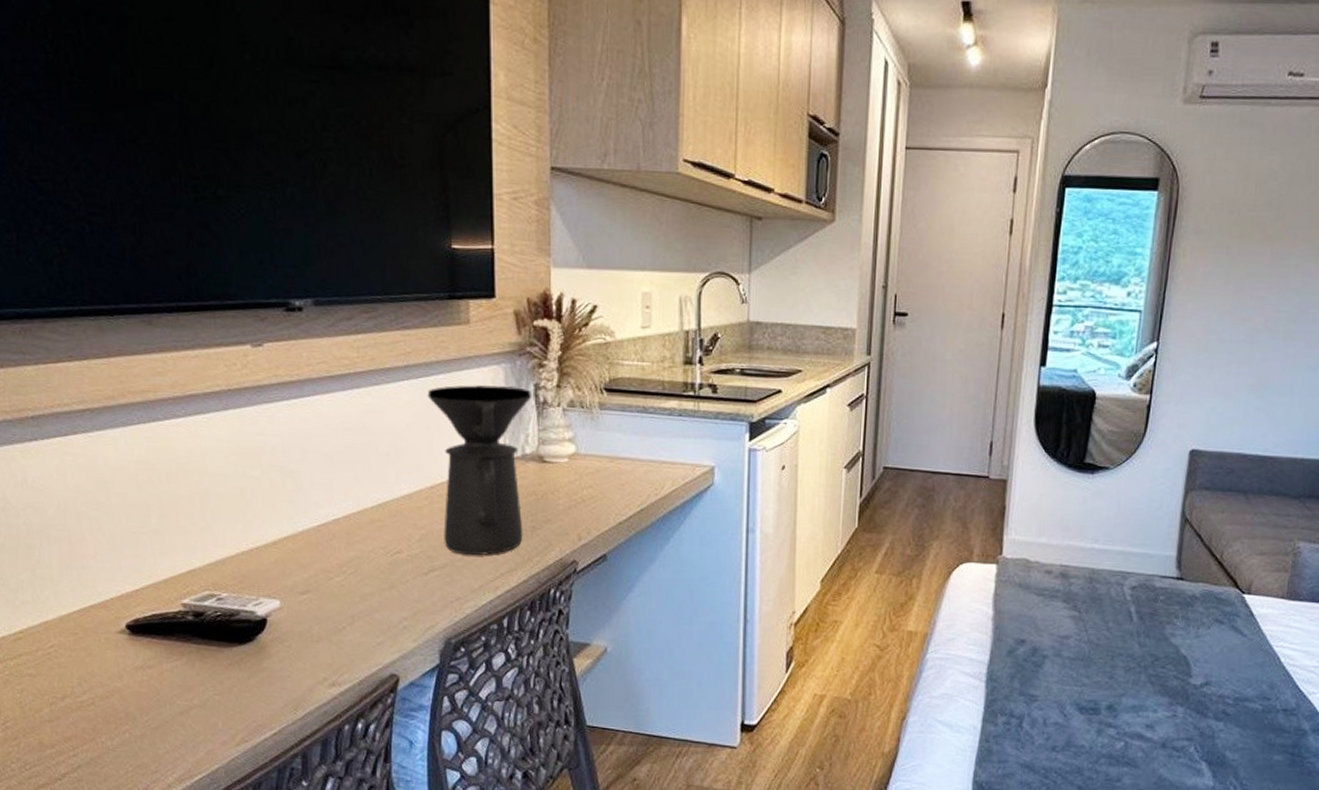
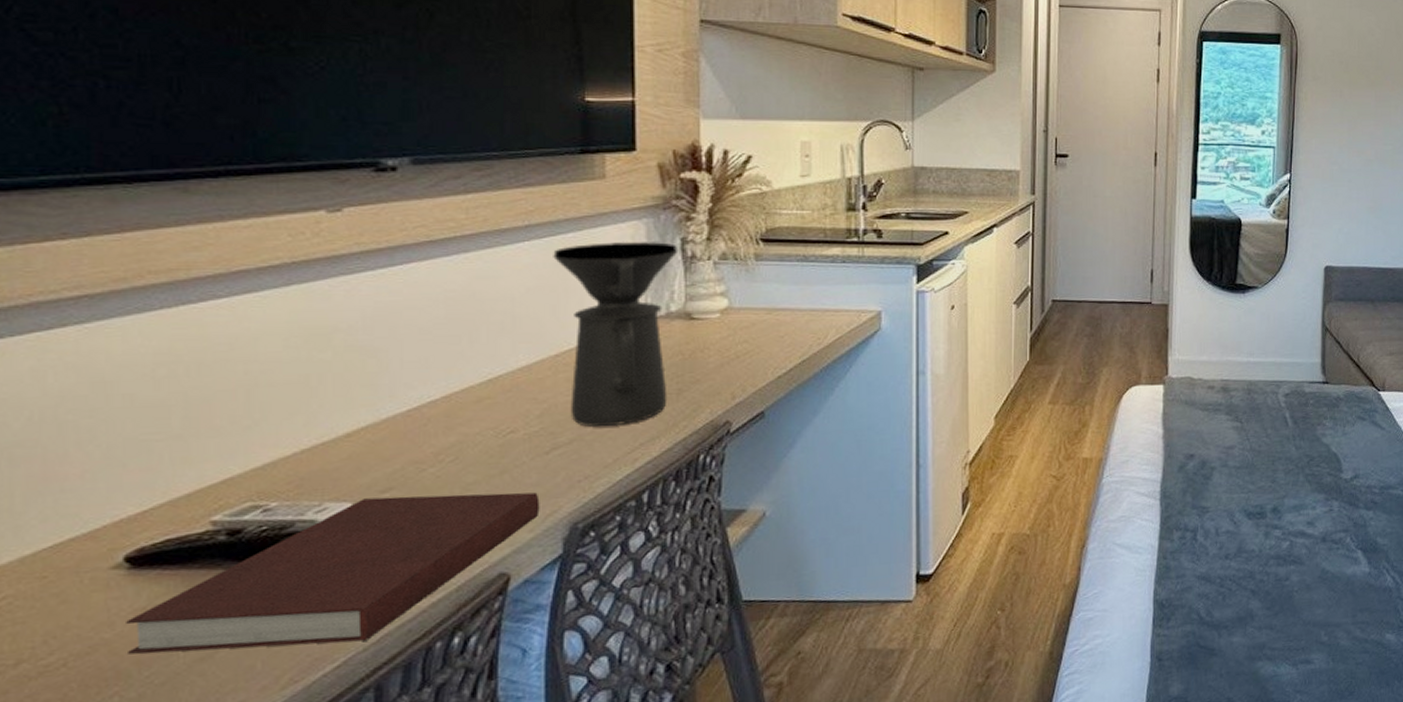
notebook: none [130,598,421,716] -> present [126,492,540,654]

